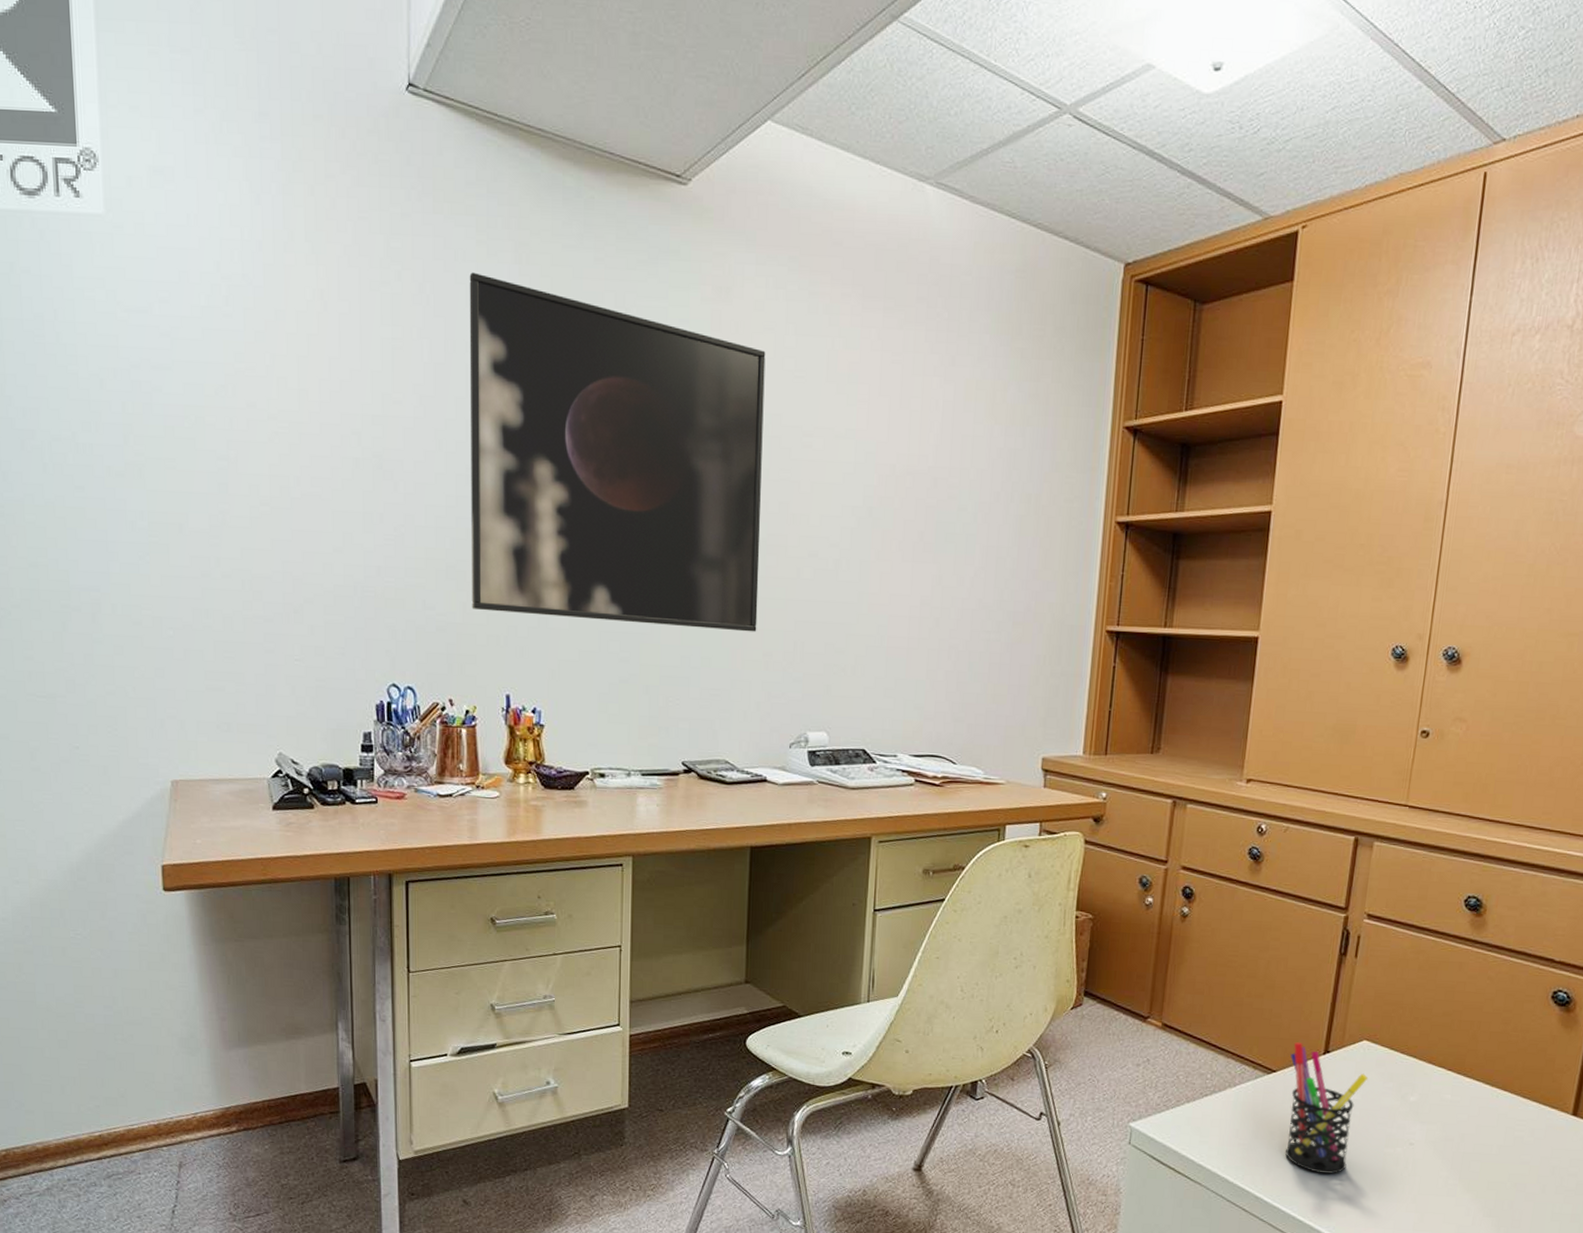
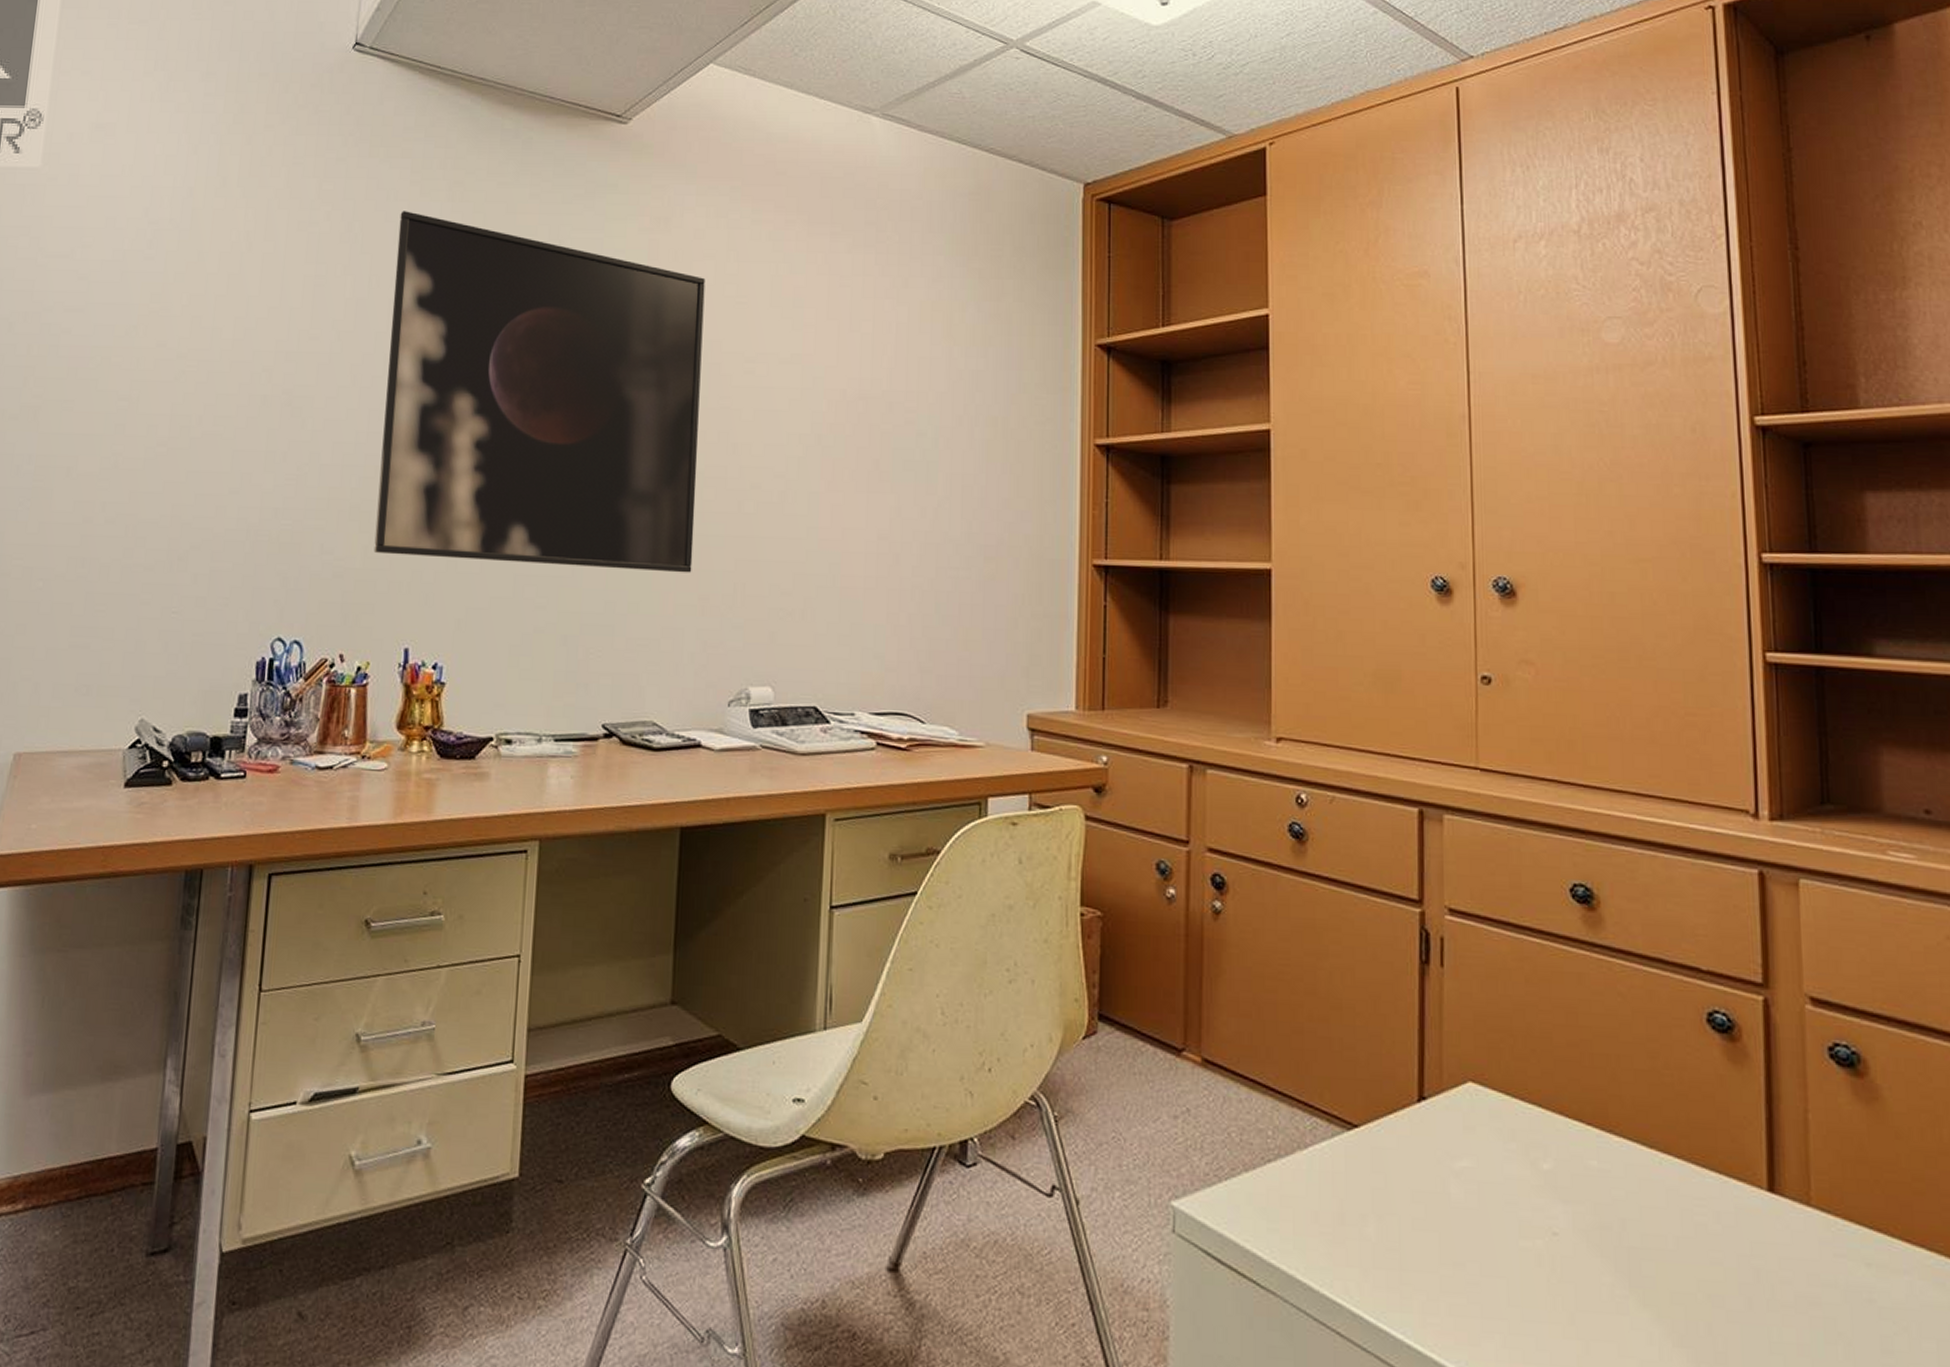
pen holder: present [1285,1042,1369,1174] -> none [1375,1085,1483,1279]

